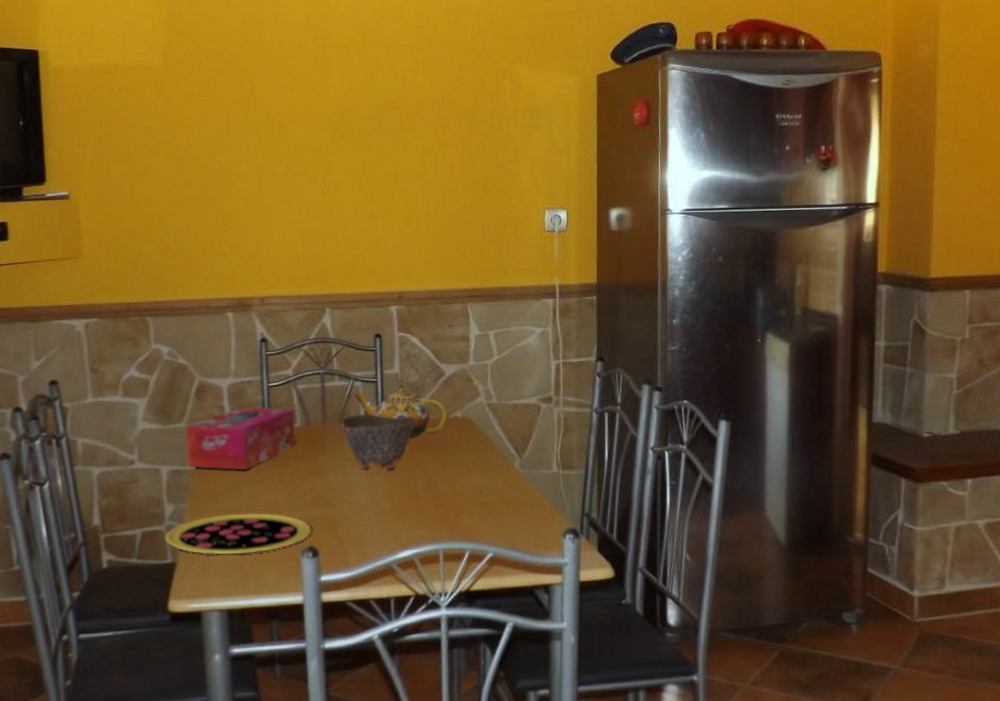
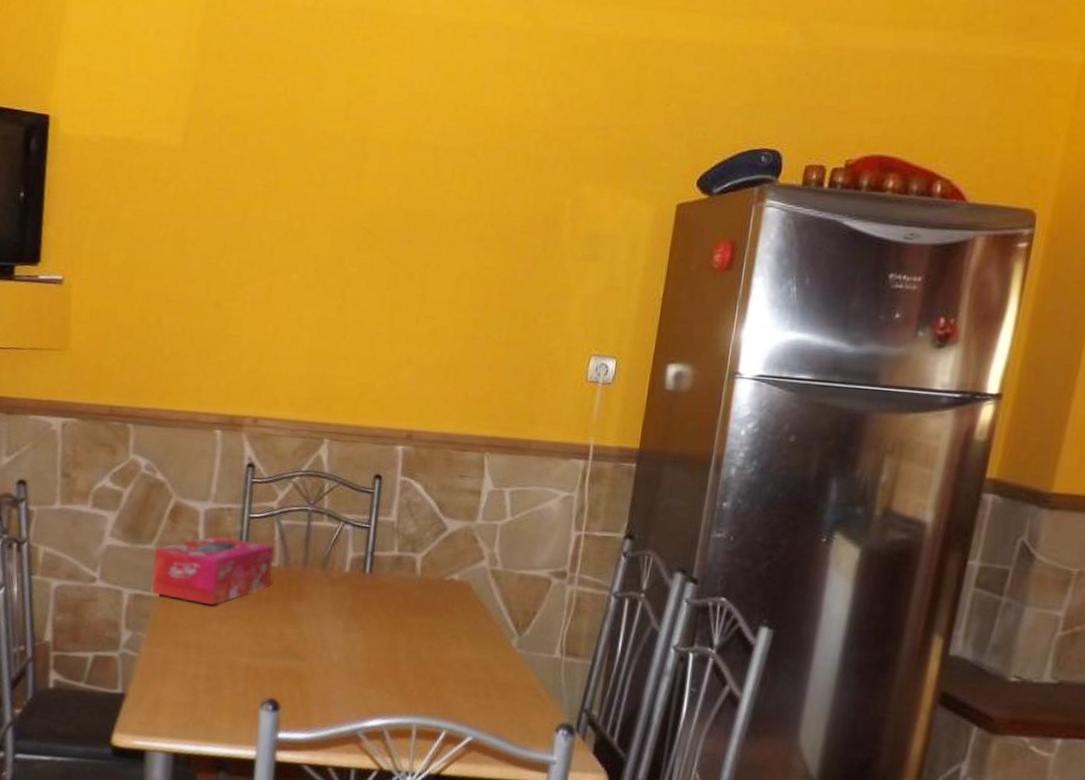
pizza: present [164,513,312,555] -> none [117,649,276,696]
bowl: present [340,414,416,470] -> none [322,561,408,629]
teapot: present [355,384,448,437] -> none [343,534,444,596]

